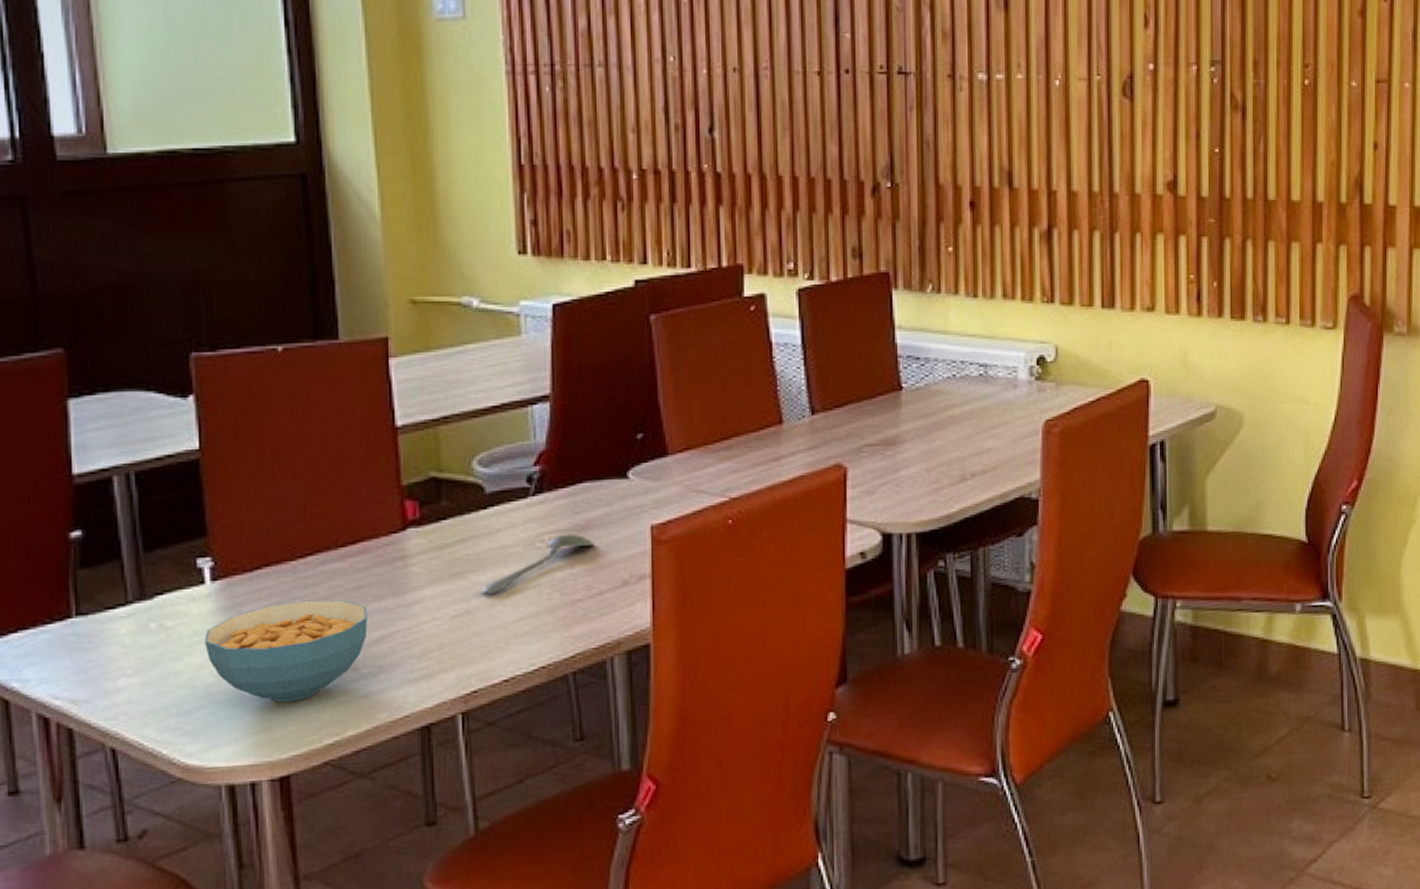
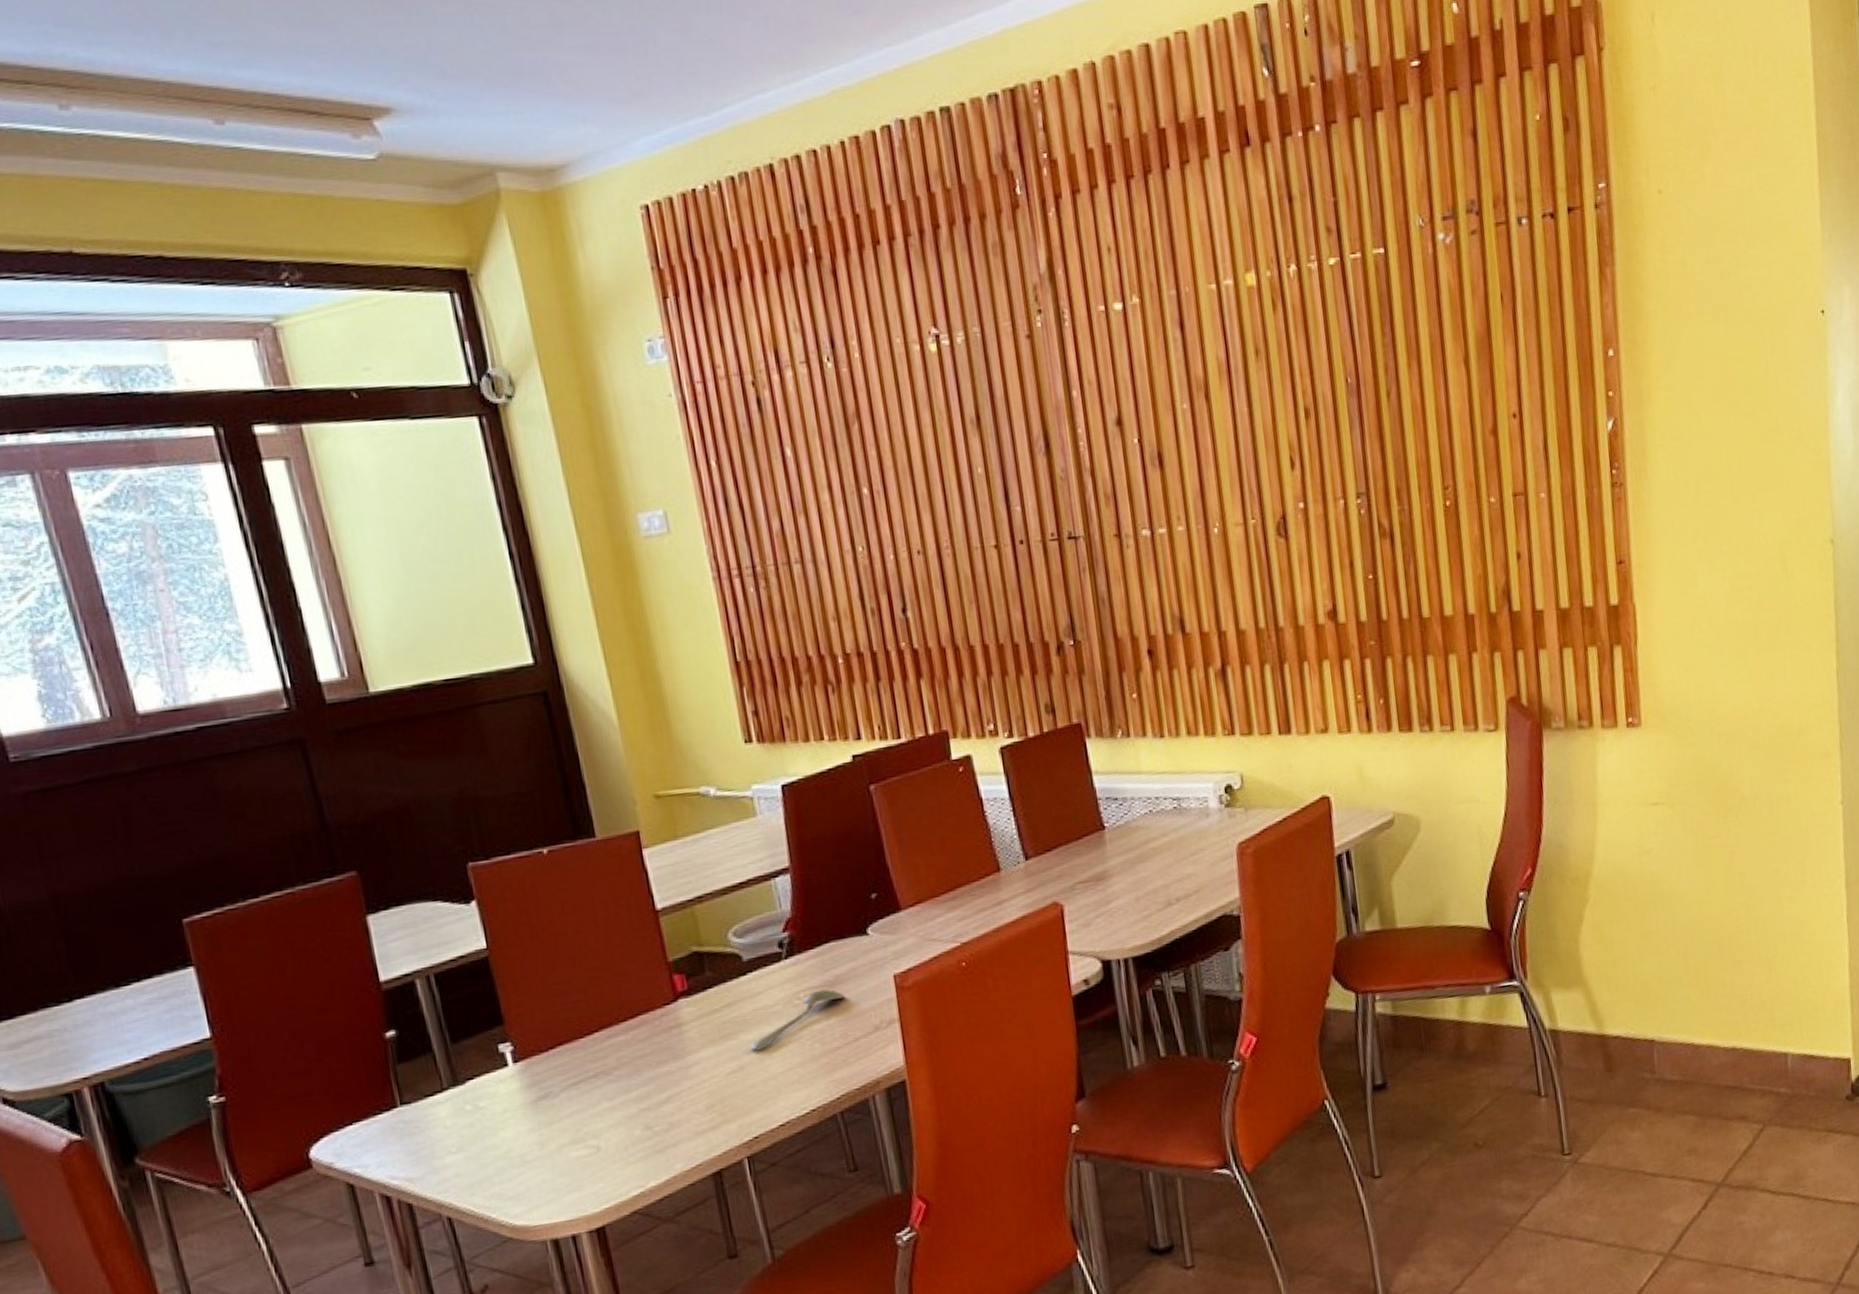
cereal bowl: present [205,600,368,703] -> none [514,1068,655,1164]

